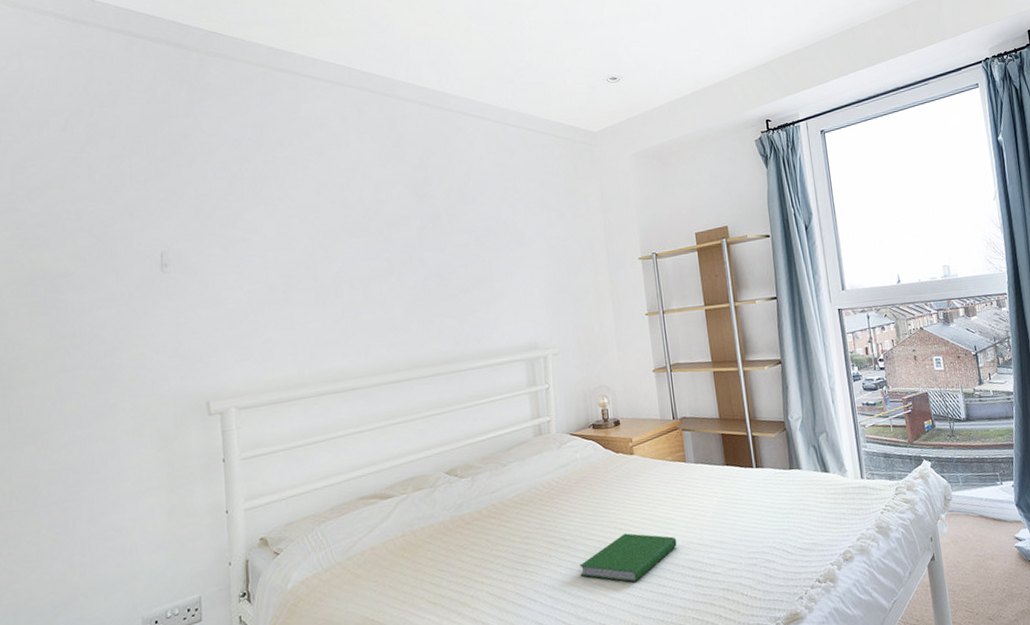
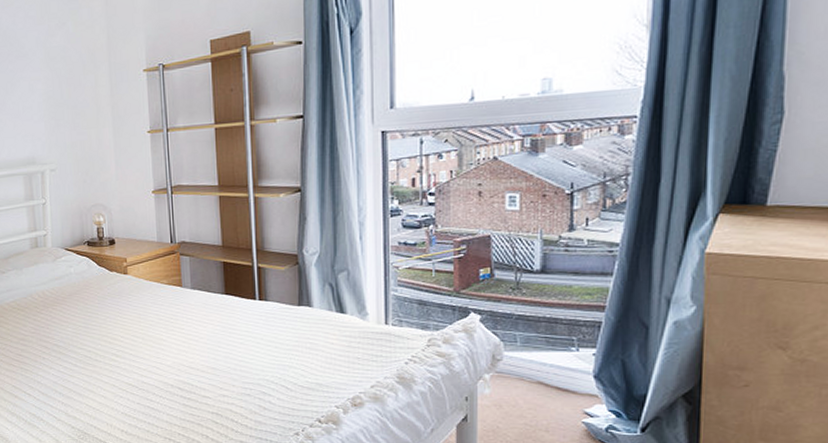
hardcover book: present [579,533,677,583] -> none [70,348,167,393]

